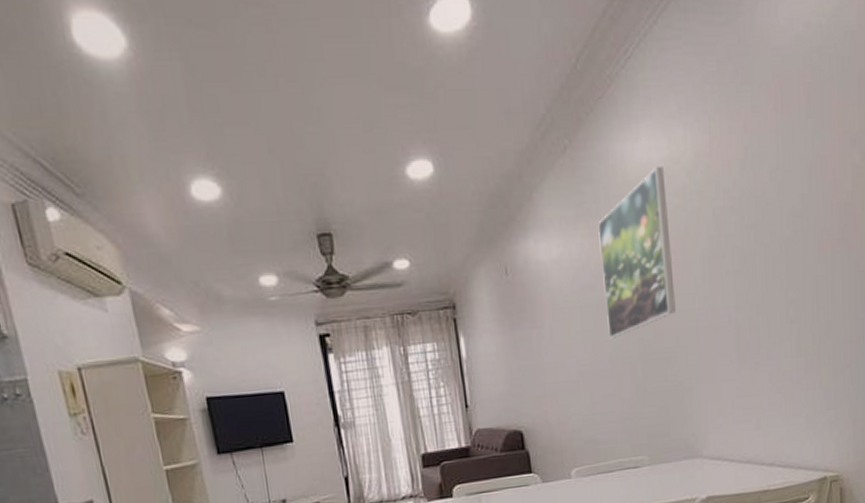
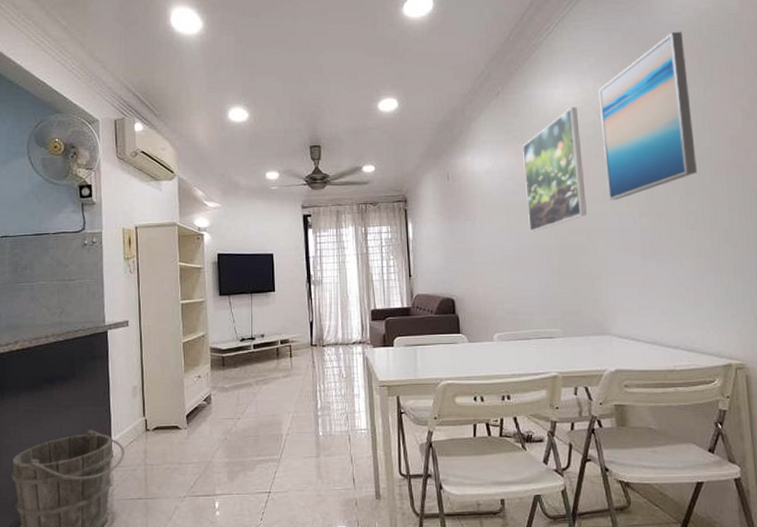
wall art: none [689,56,800,292] -> present [598,31,697,200]

